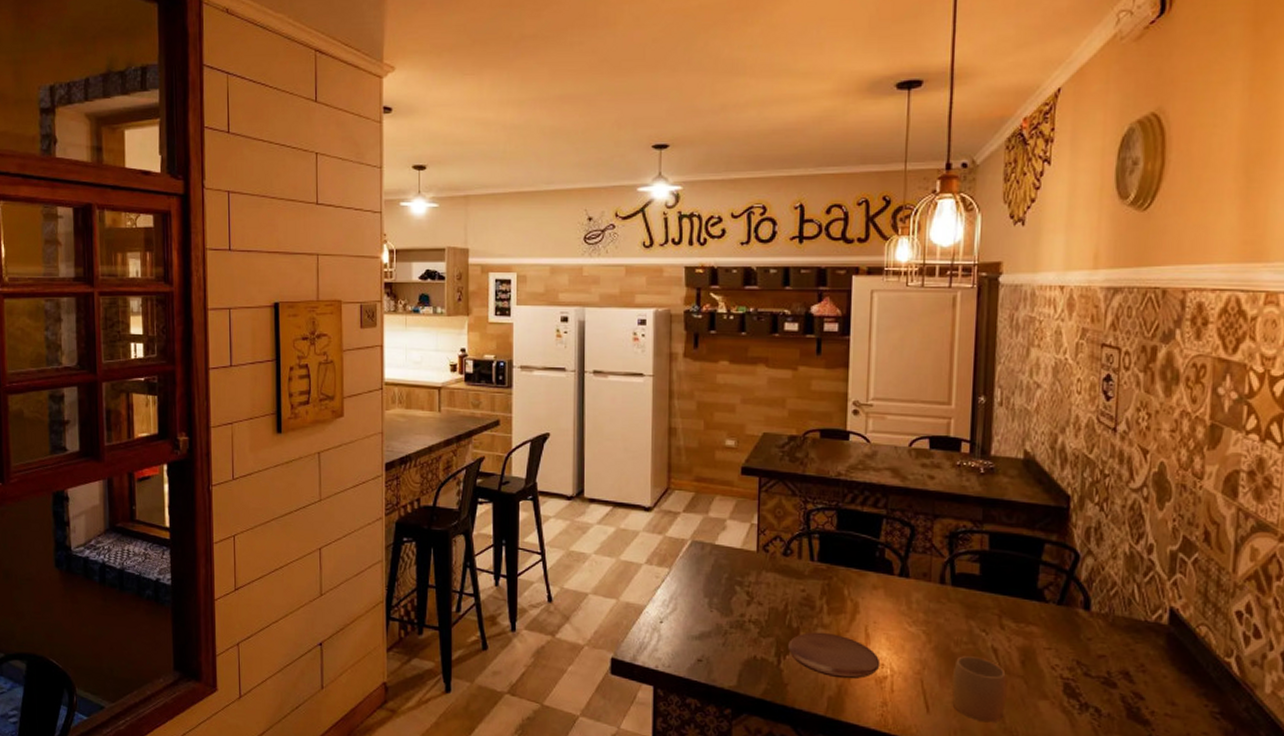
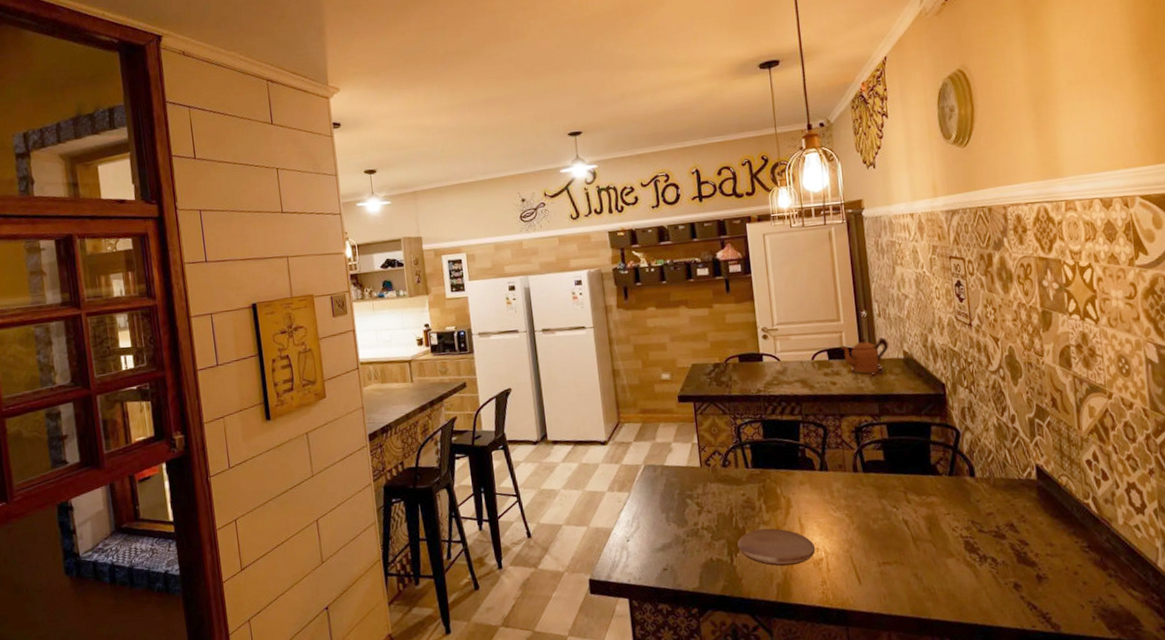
coffeepot: none [947,427,1007,473] -> present [841,337,889,375]
mug: present [951,656,1007,723] -> none [875,530,922,585]

